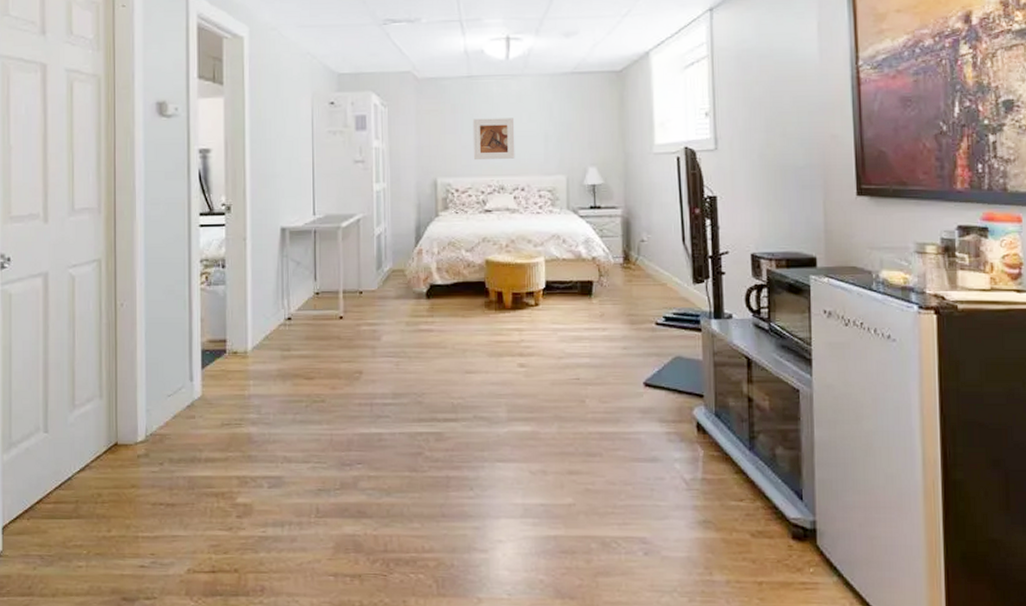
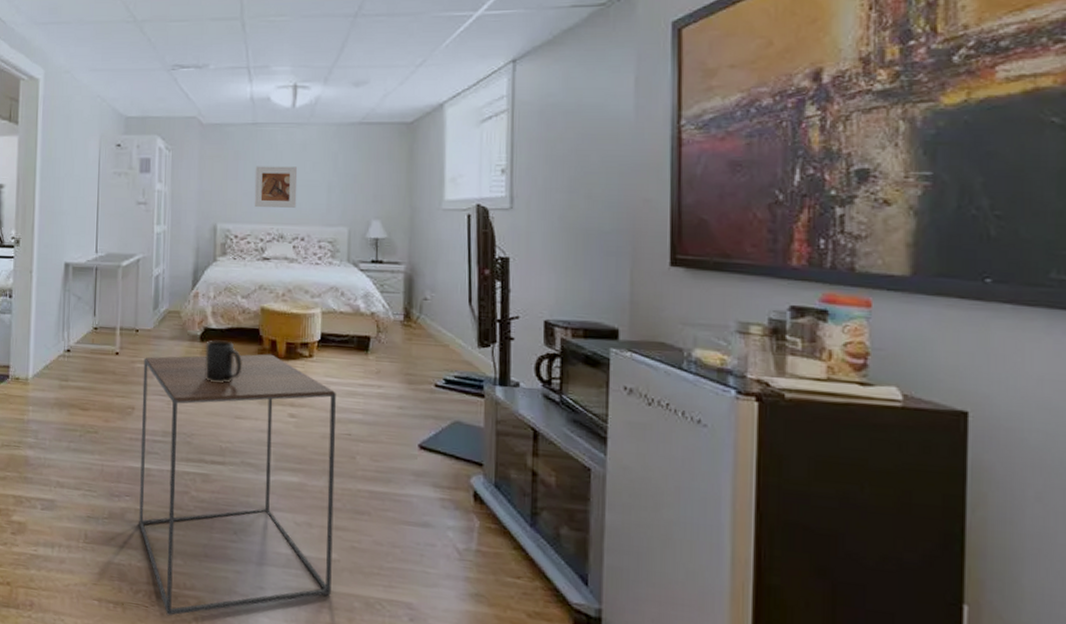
side table: none [369,306,568,582] -> present [139,354,336,616]
mug: none [432,296,470,338] -> present [205,340,242,383]

